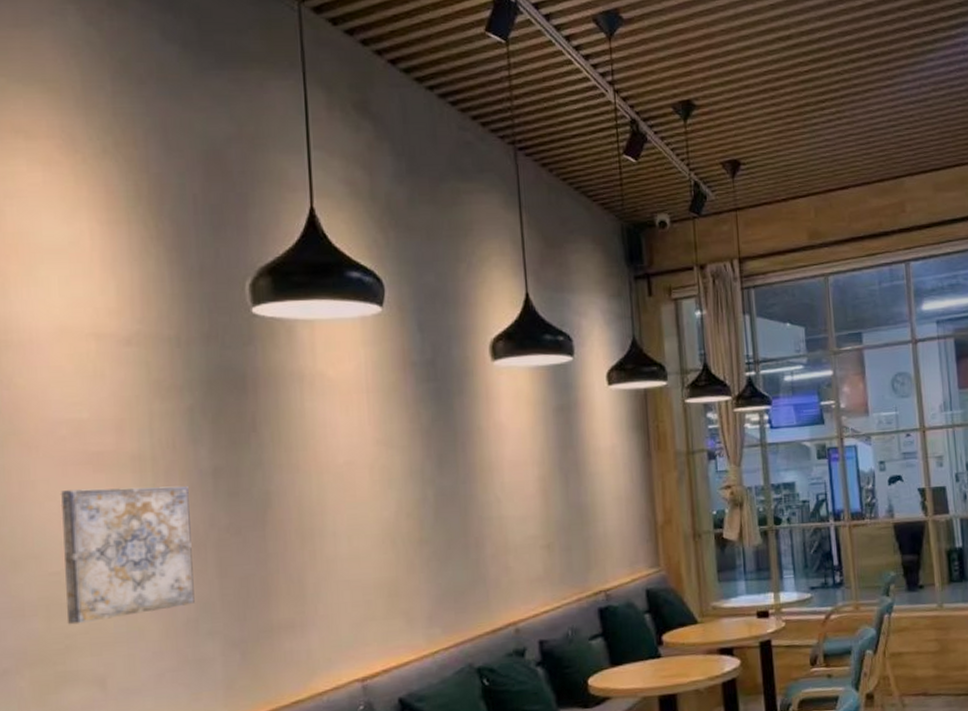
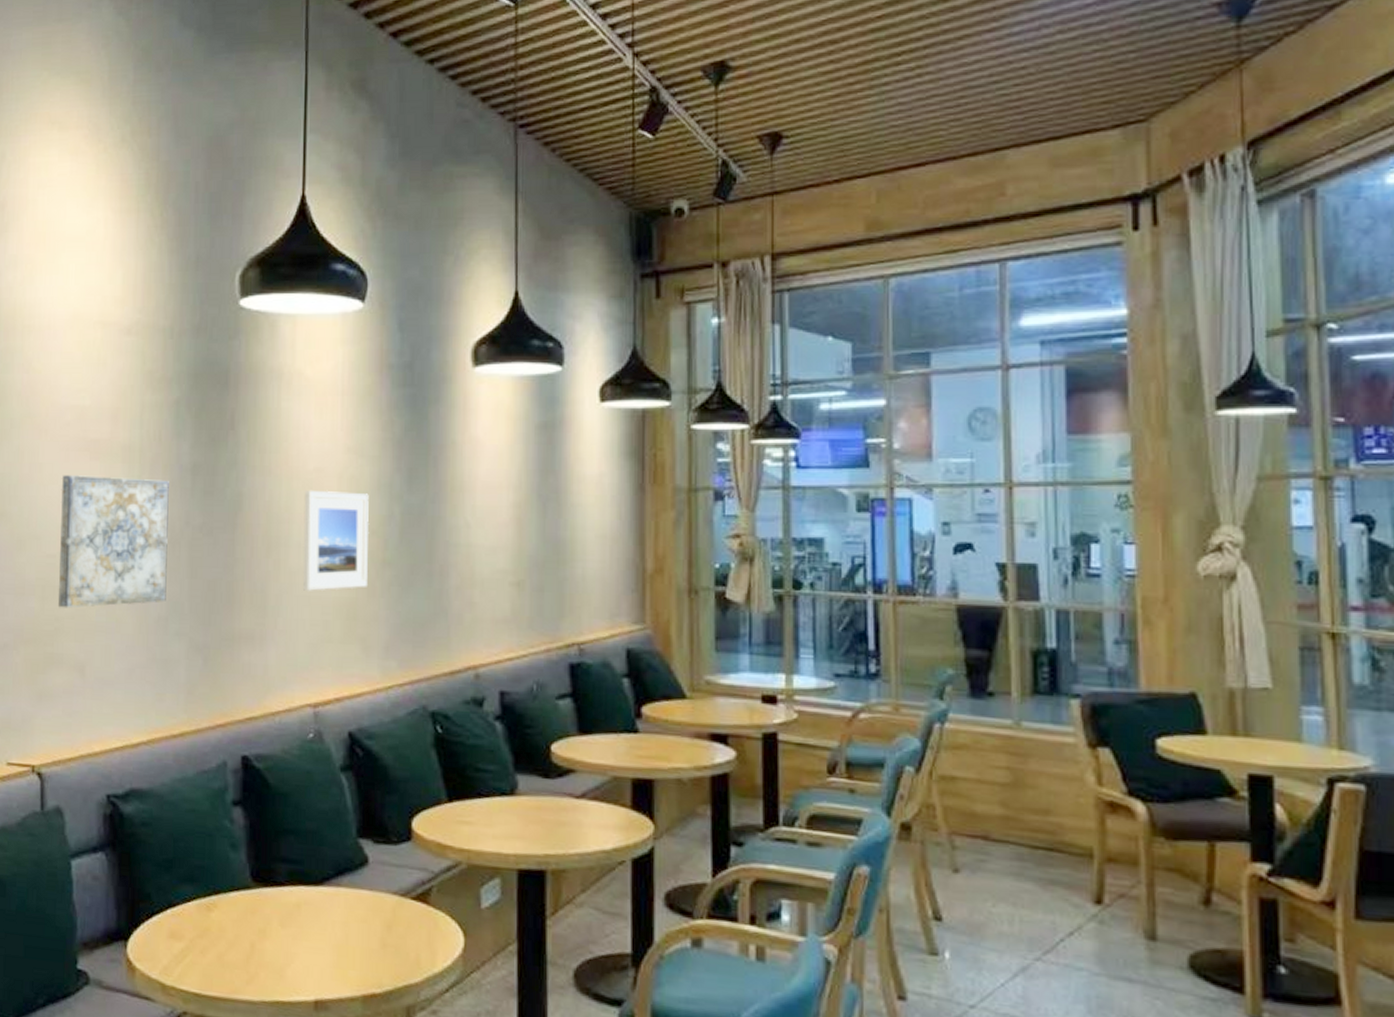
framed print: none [336,481,406,576] -> present [303,491,369,591]

